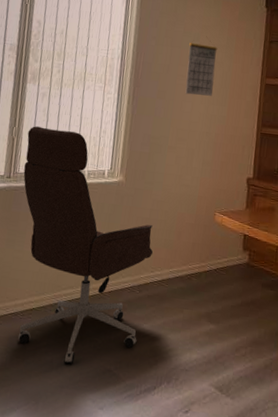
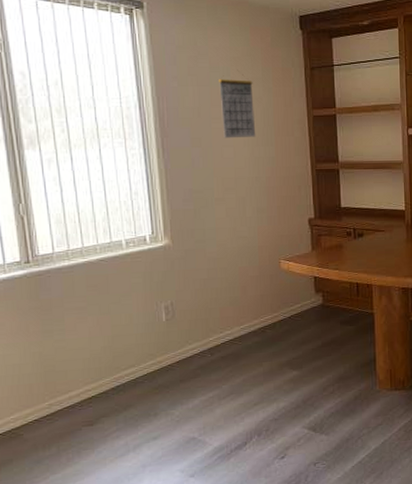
office chair: present [17,126,153,364] -> none [39,199,219,443]

